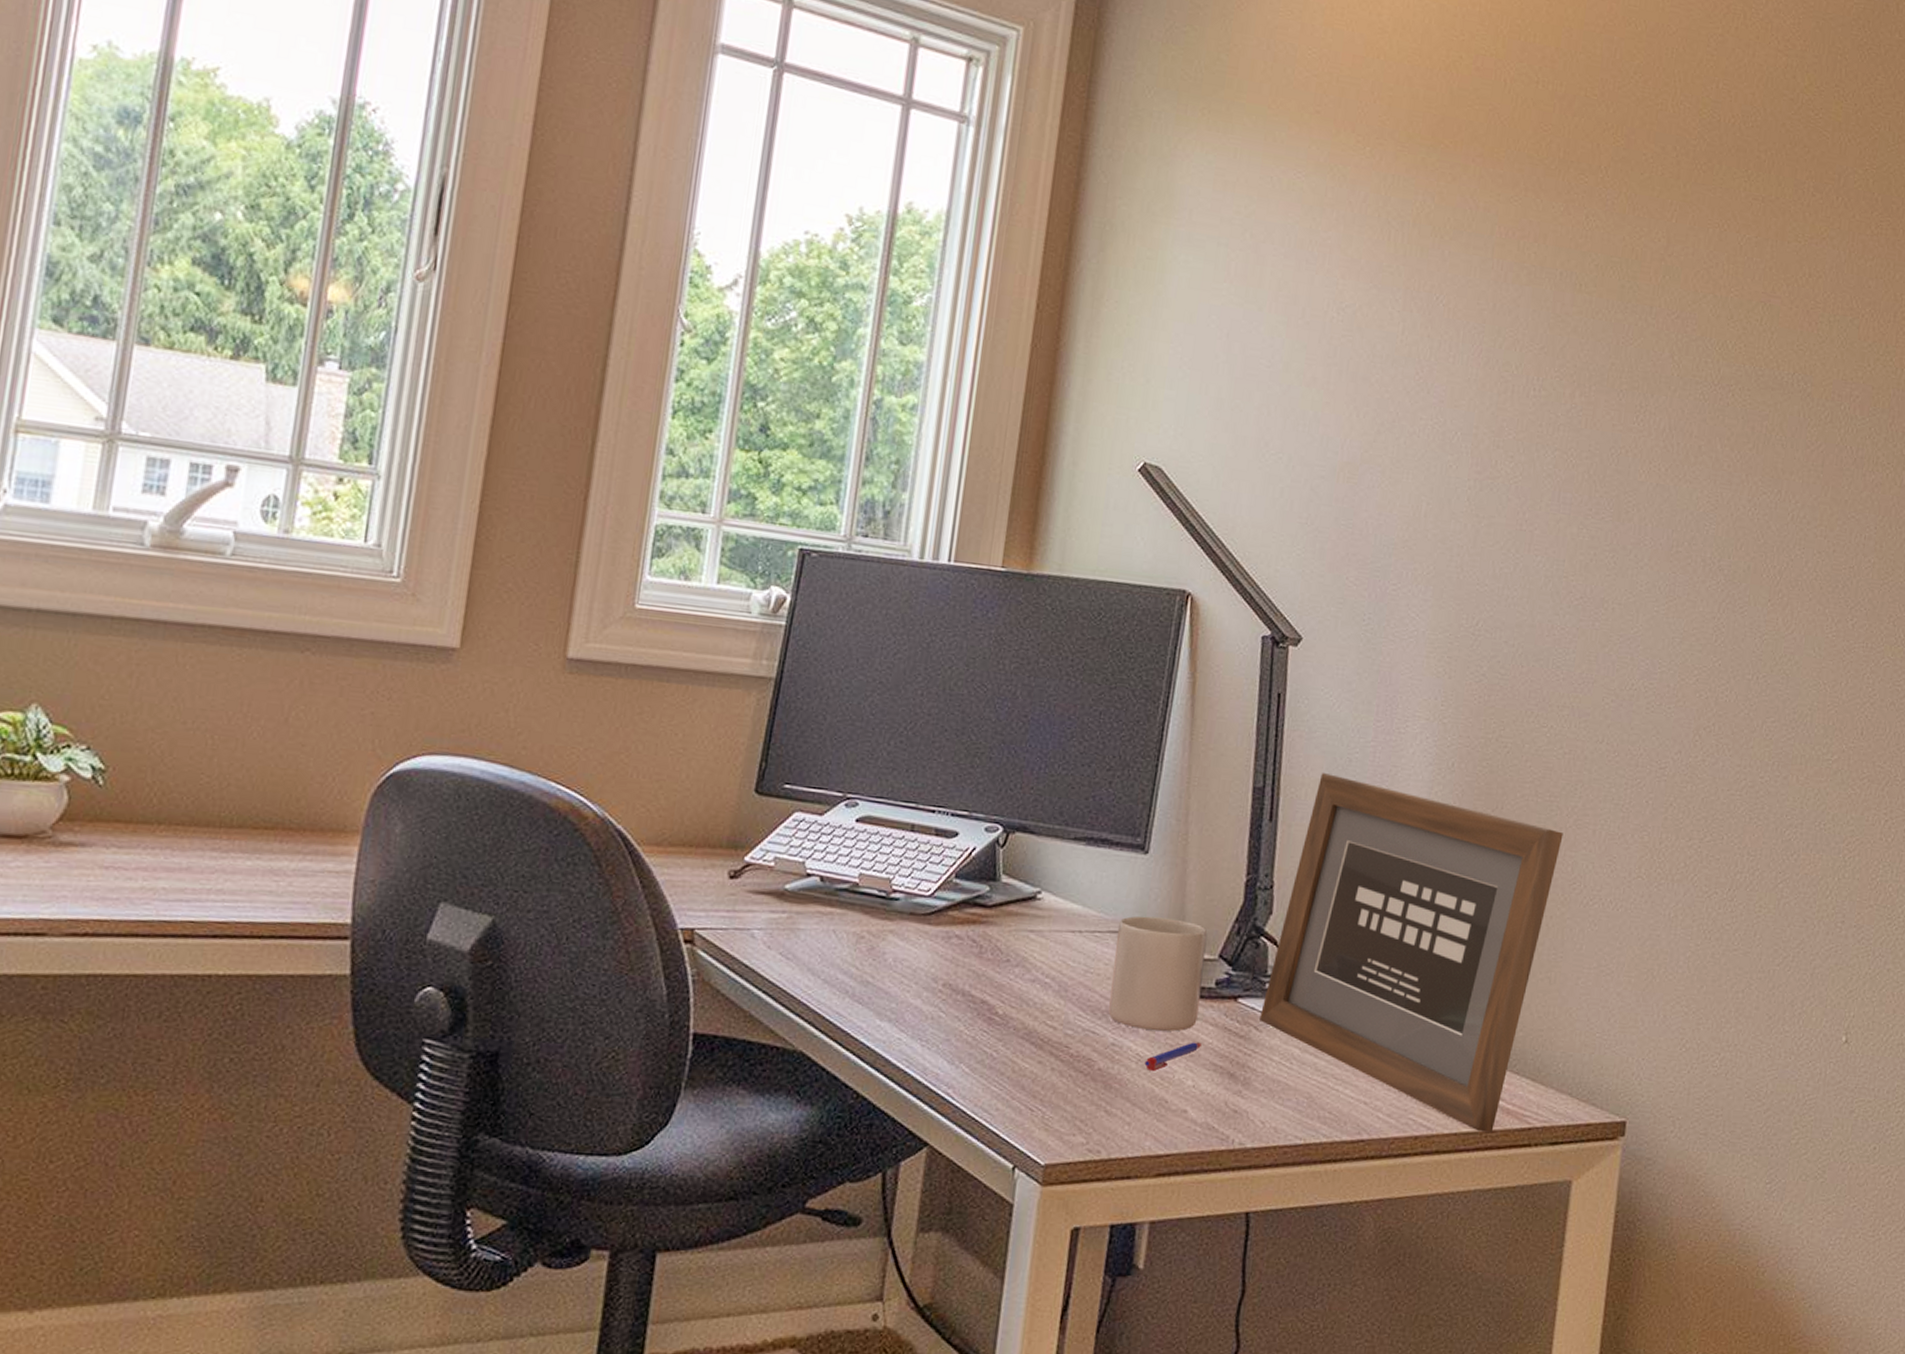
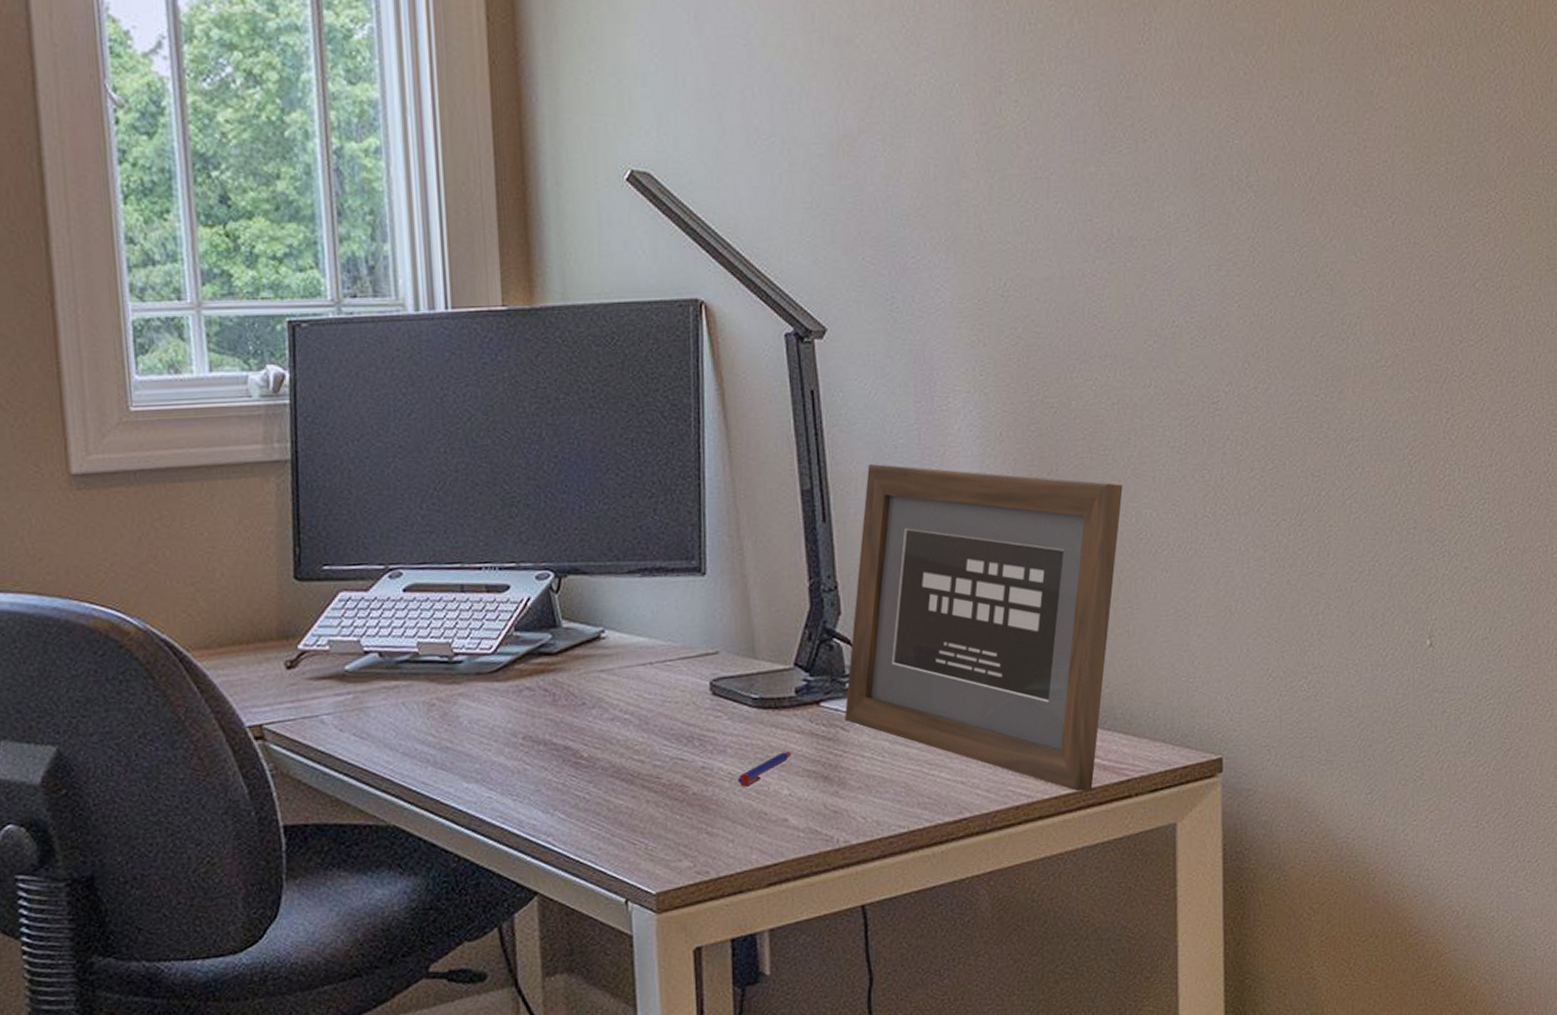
mug: present [1108,916,1208,1032] -> none [687,635,783,749]

